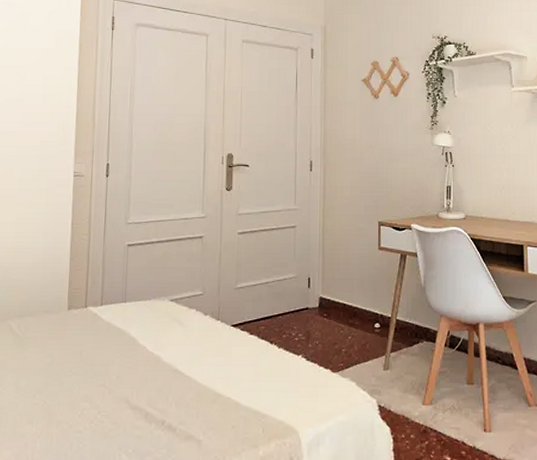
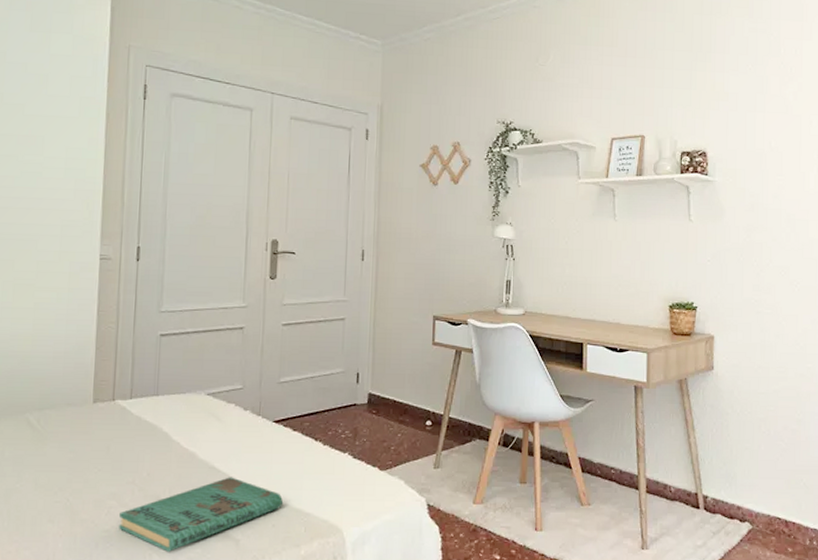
book: none [91,379,241,452] -> present [119,477,283,552]

